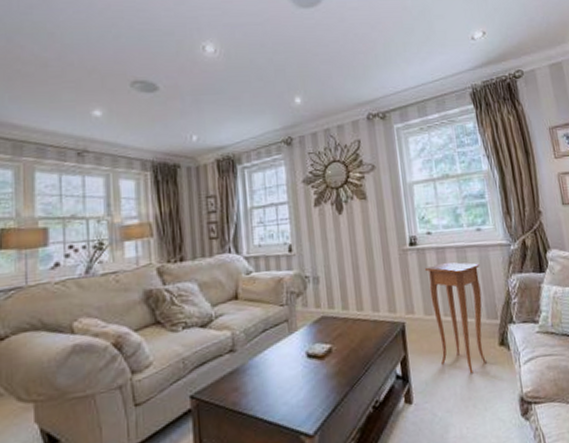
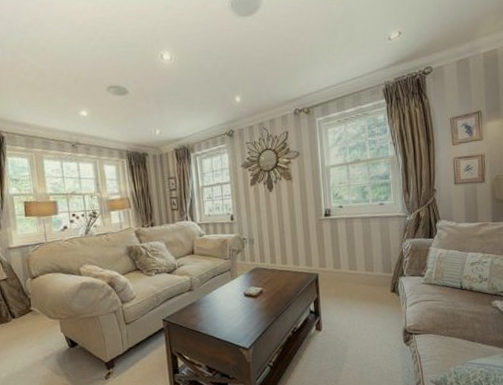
side table: present [424,262,486,374] -> none [335,229,381,312]

